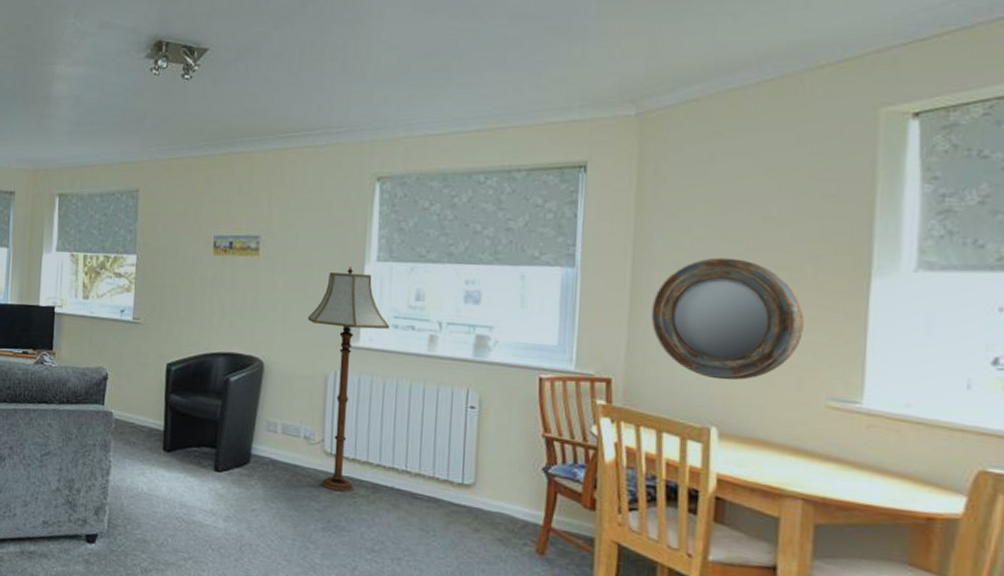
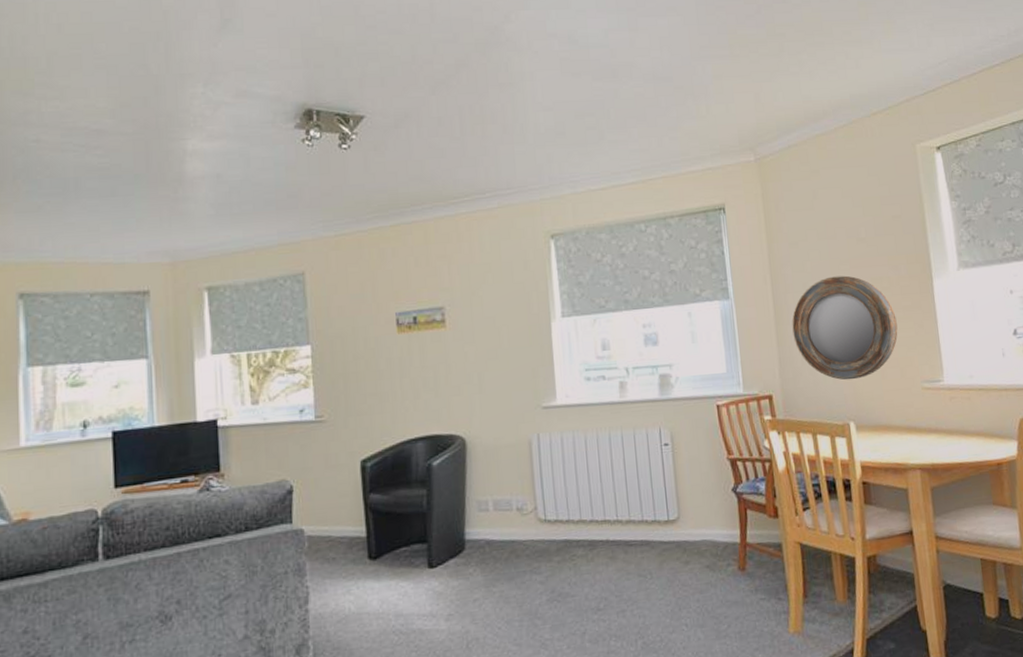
floor lamp: present [308,267,389,493] -> none [504,326,582,559]

